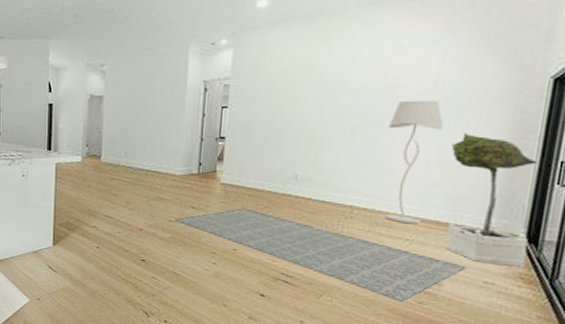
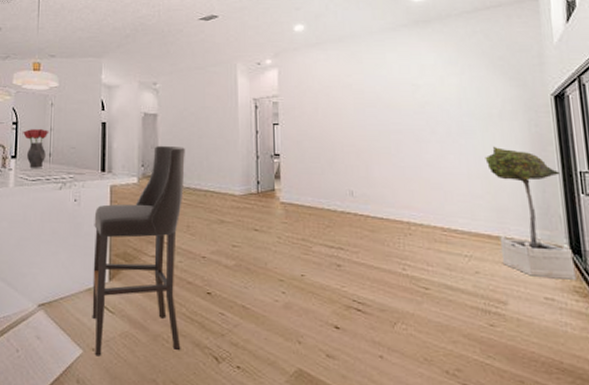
bar stool: none [37,126,129,305] -> present [92,145,185,357]
area rug: present [175,208,466,302] -> none [238,228,525,326]
floor lamp: present [384,100,444,225] -> none [427,116,476,239]

